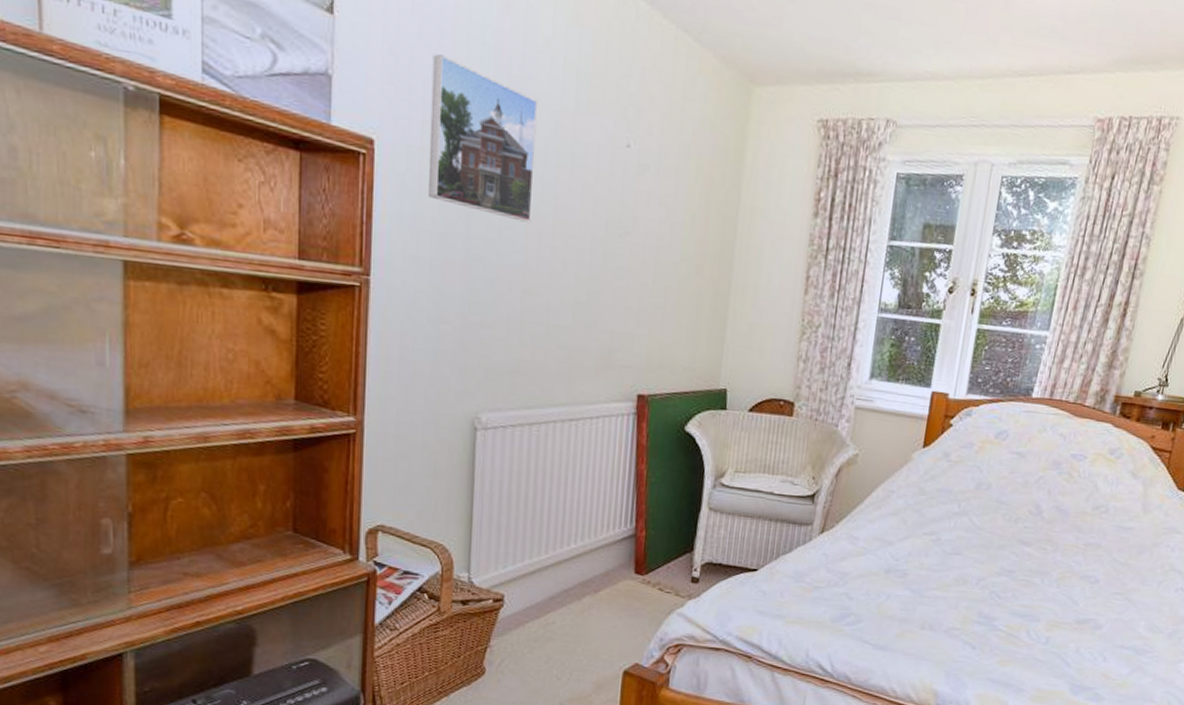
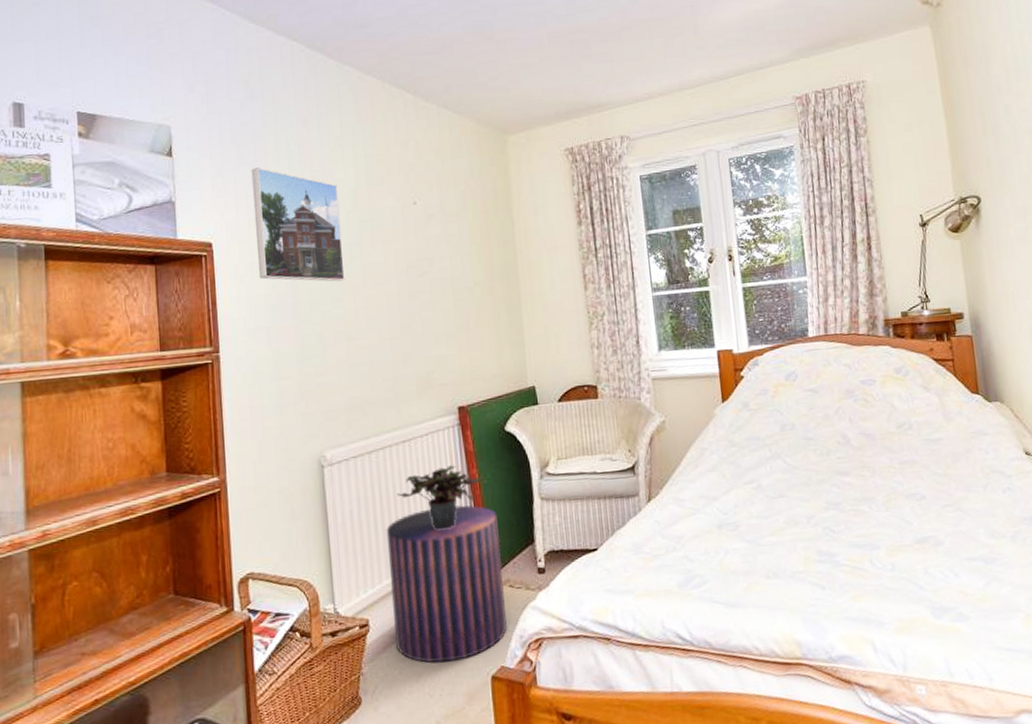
stool: none [528,496,659,651] -> present [386,505,508,663]
potted plant: none [554,455,652,521] -> present [397,465,484,530]

